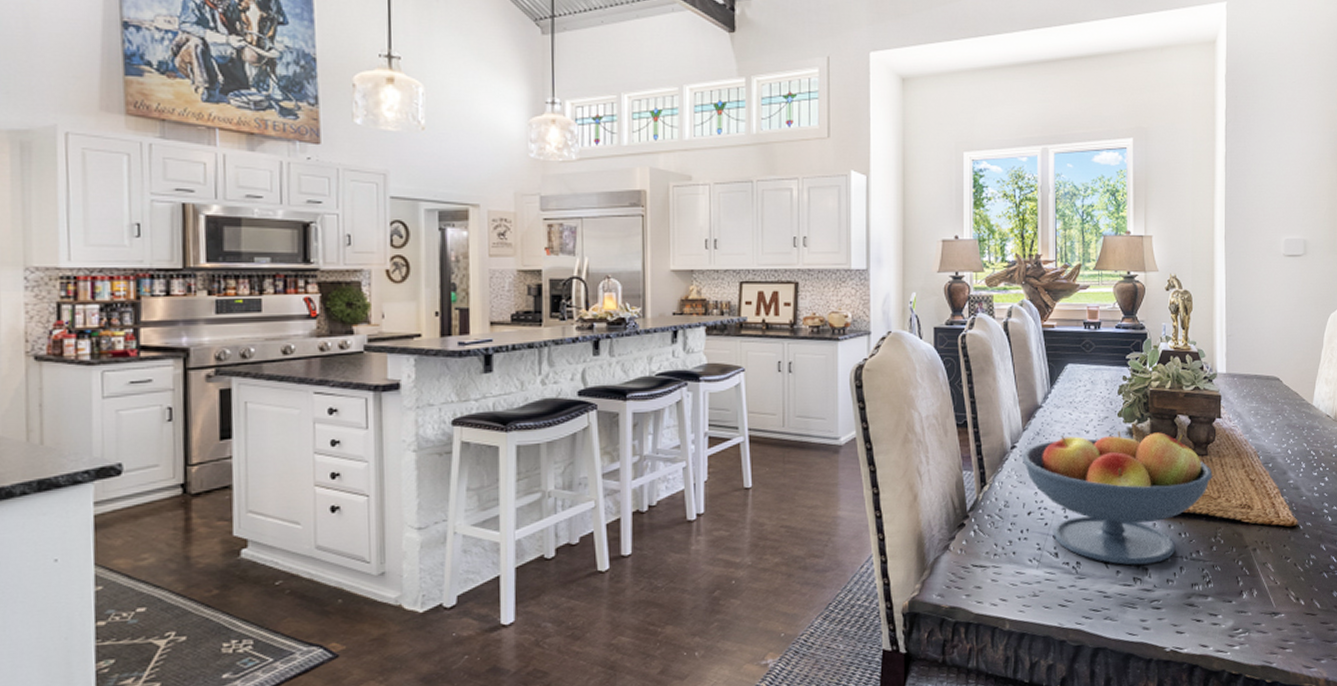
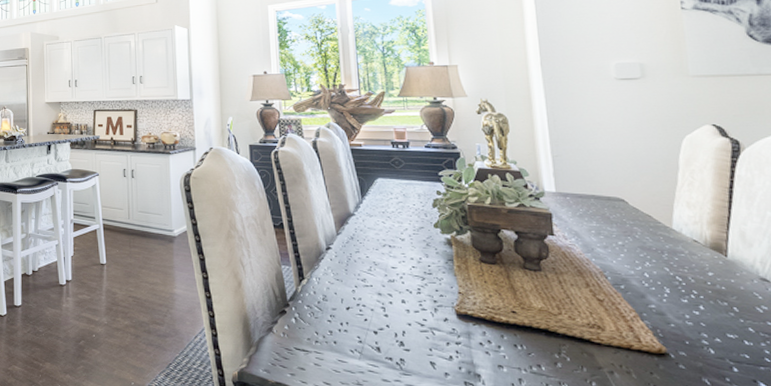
fruit bowl: present [1022,430,1213,565] -> none [337,240,550,371]

